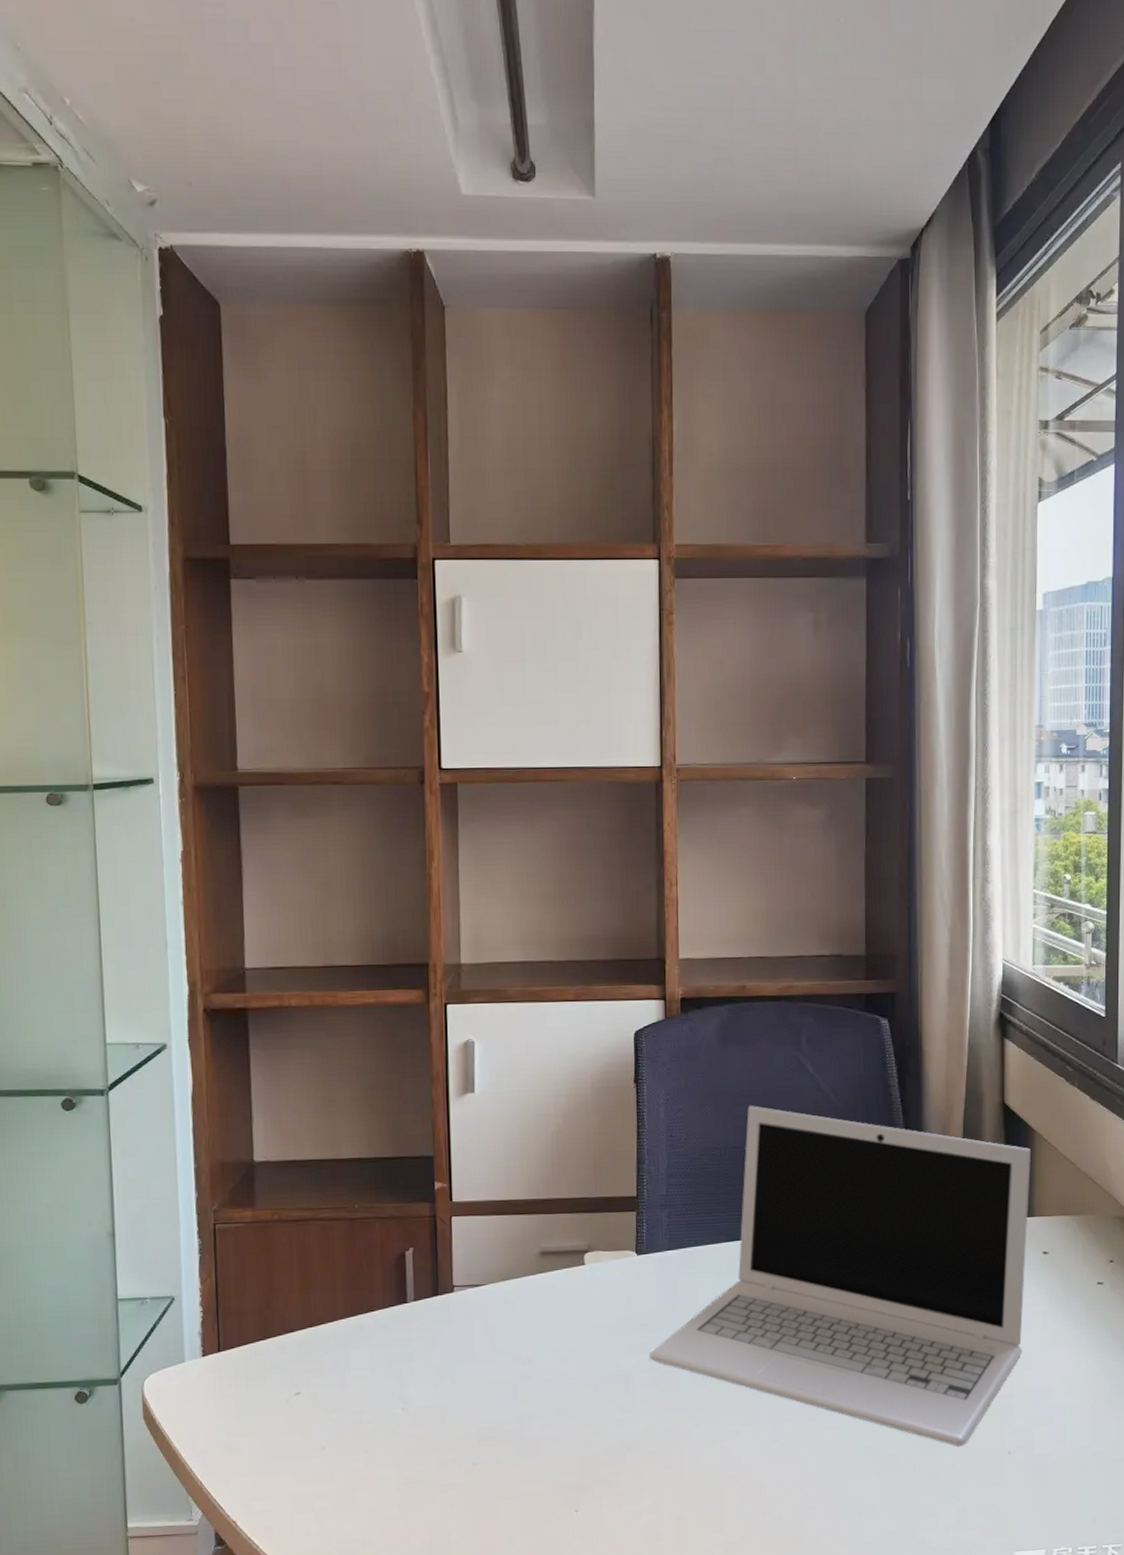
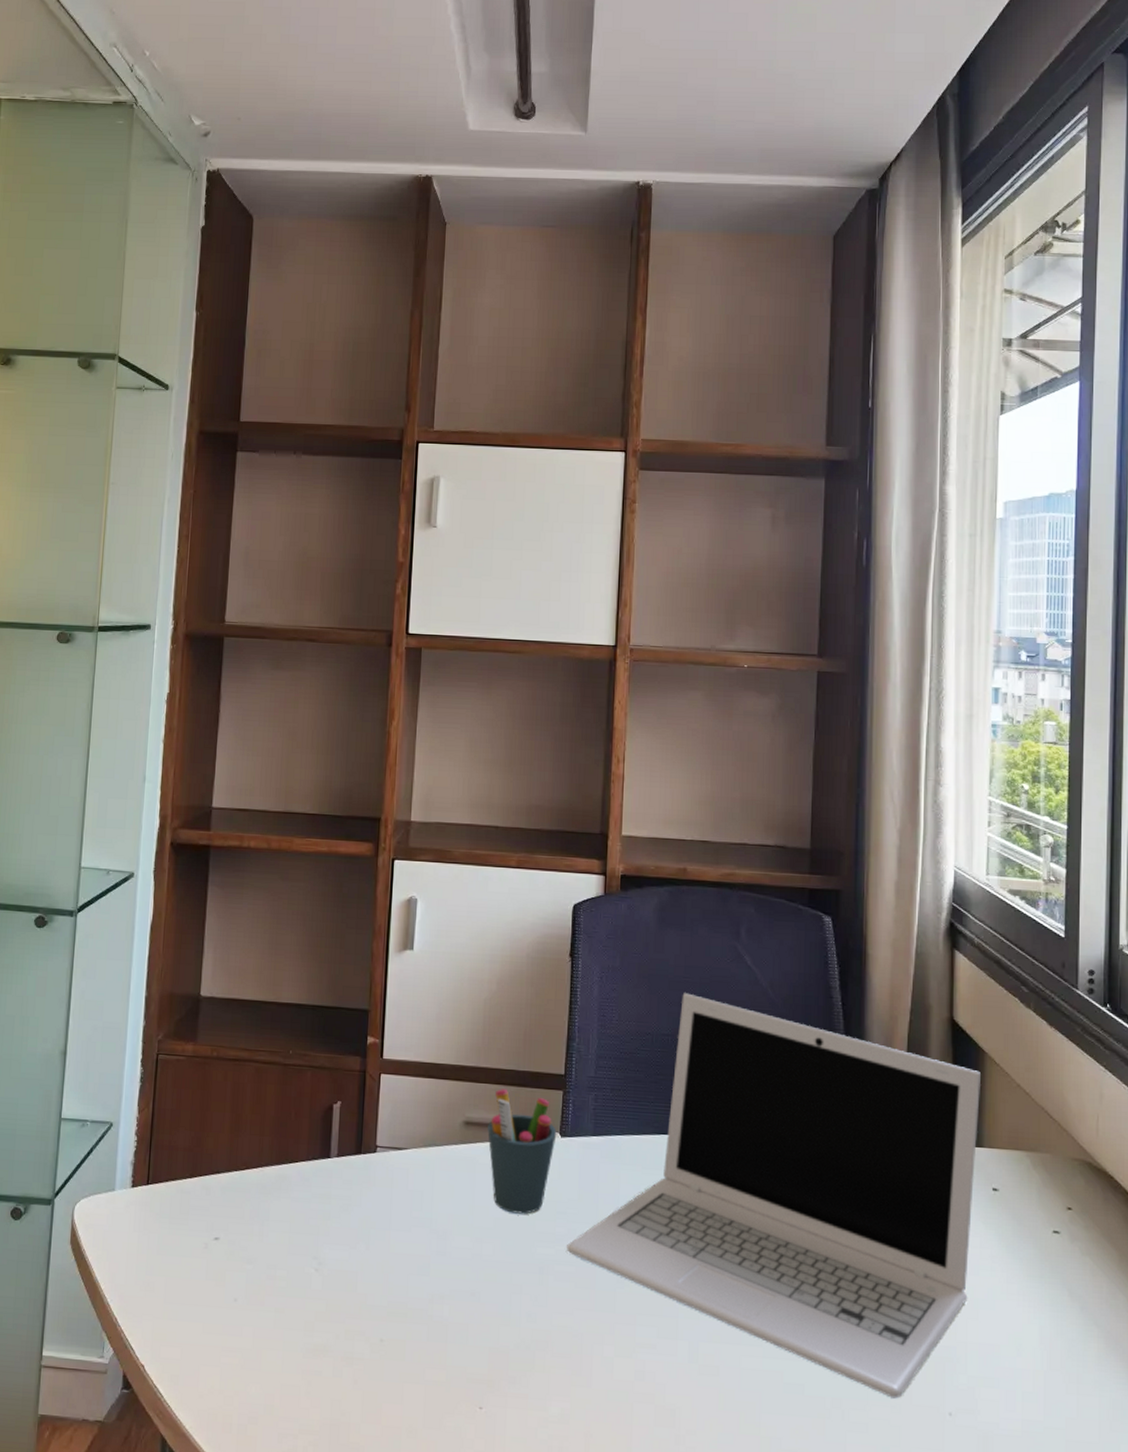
pen holder: none [564,1216,633,1332] -> present [487,1089,557,1214]

